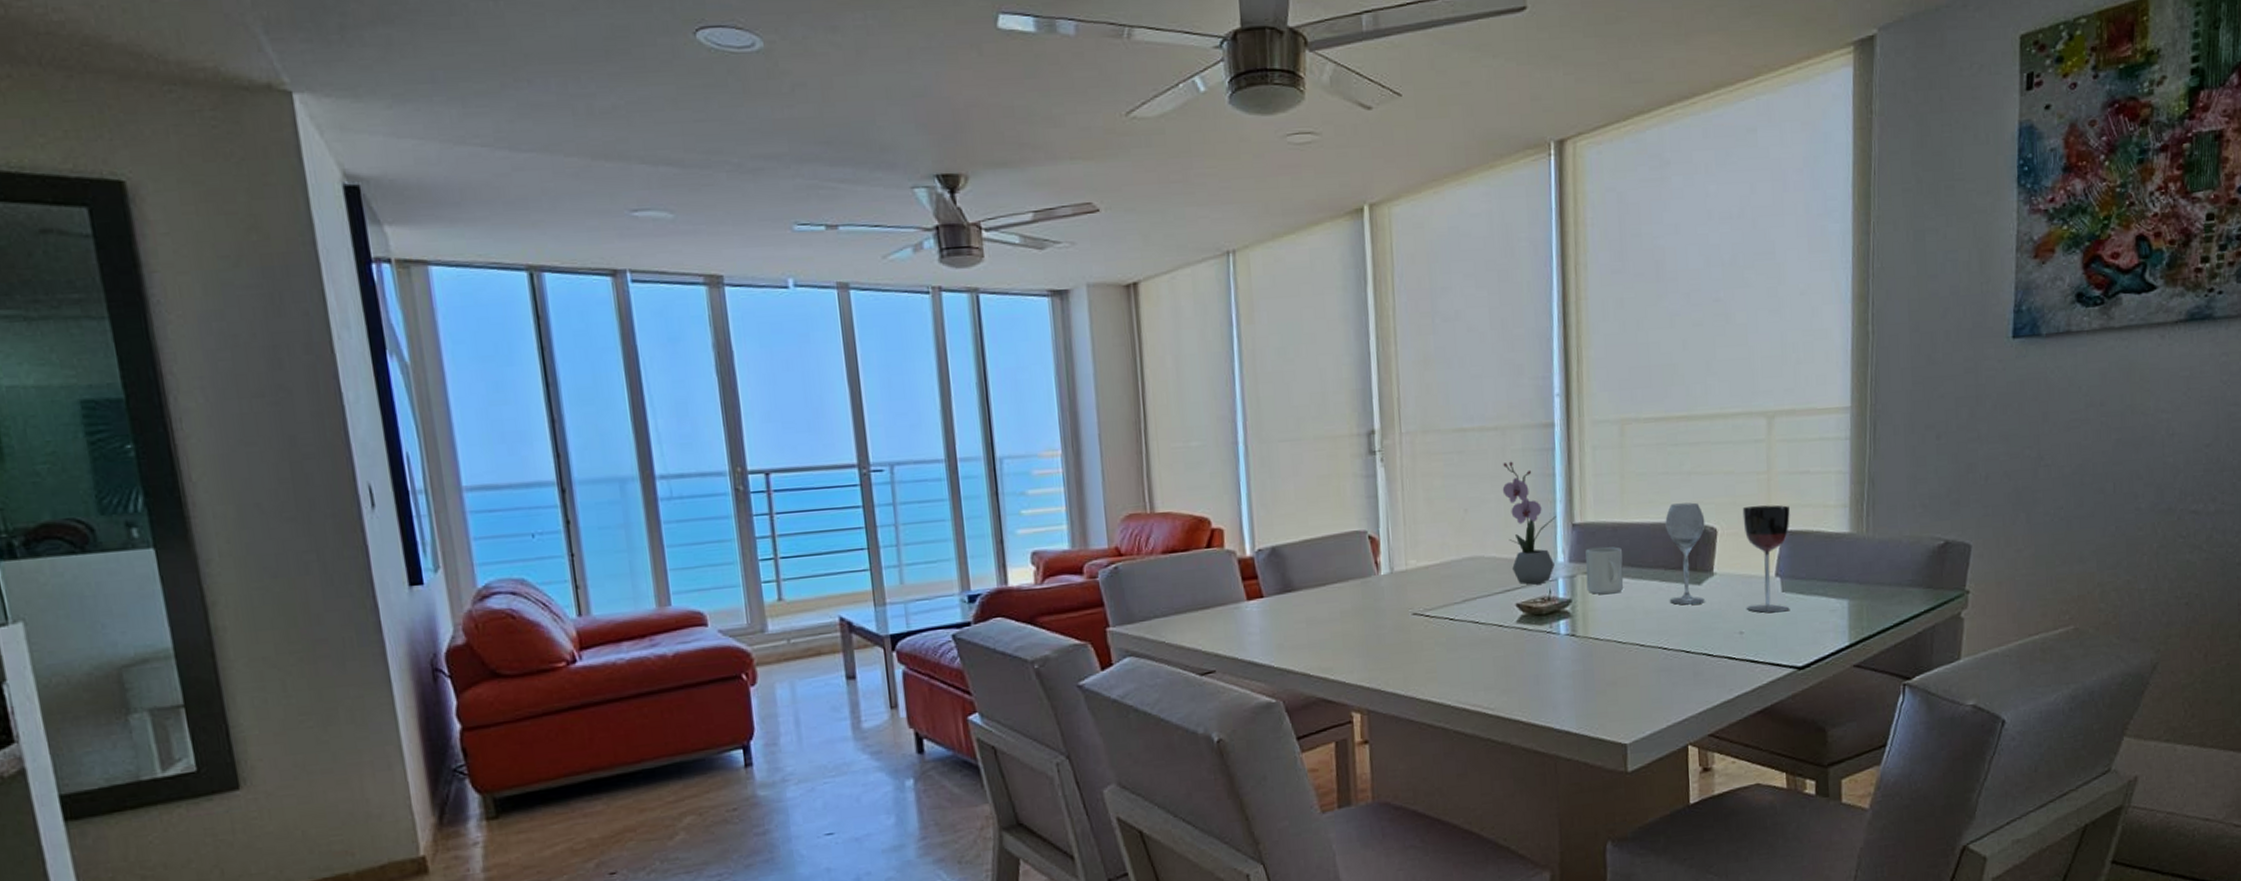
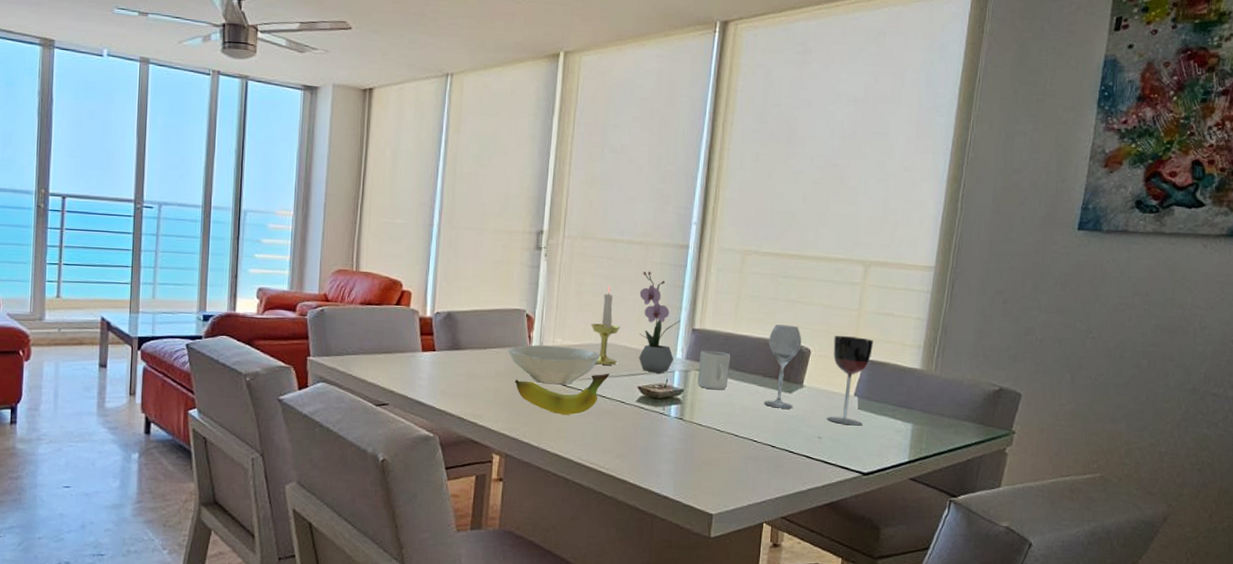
bowl: none [1352,568,1466,617] -> present [508,345,601,385]
fruit: none [1366,593,1481,652] -> present [515,373,610,415]
candlestick: none [1449,484,1486,584] -> present [591,284,621,365]

